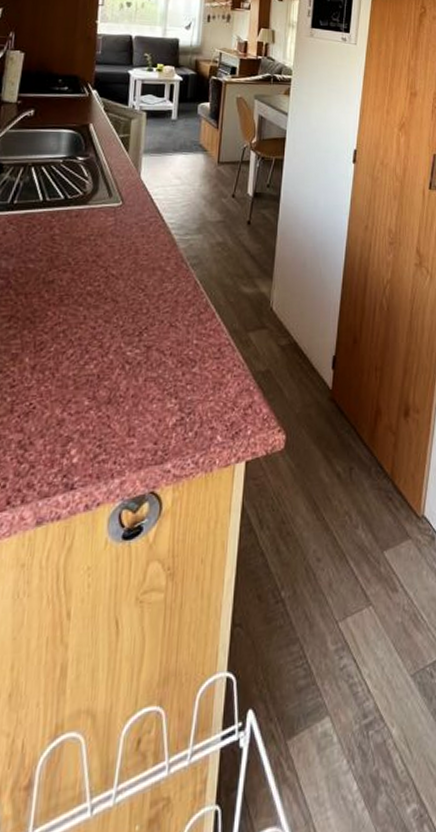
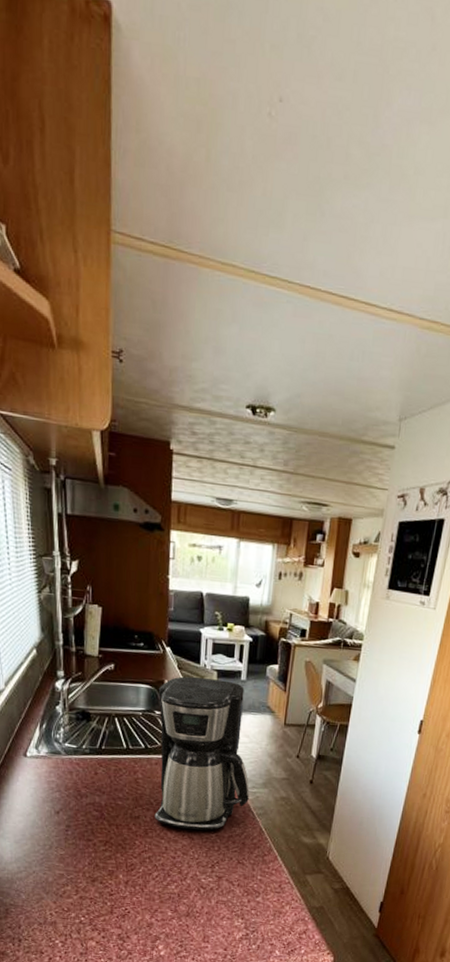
coffee maker: none [72,119,182,290] -> present [154,676,250,830]

